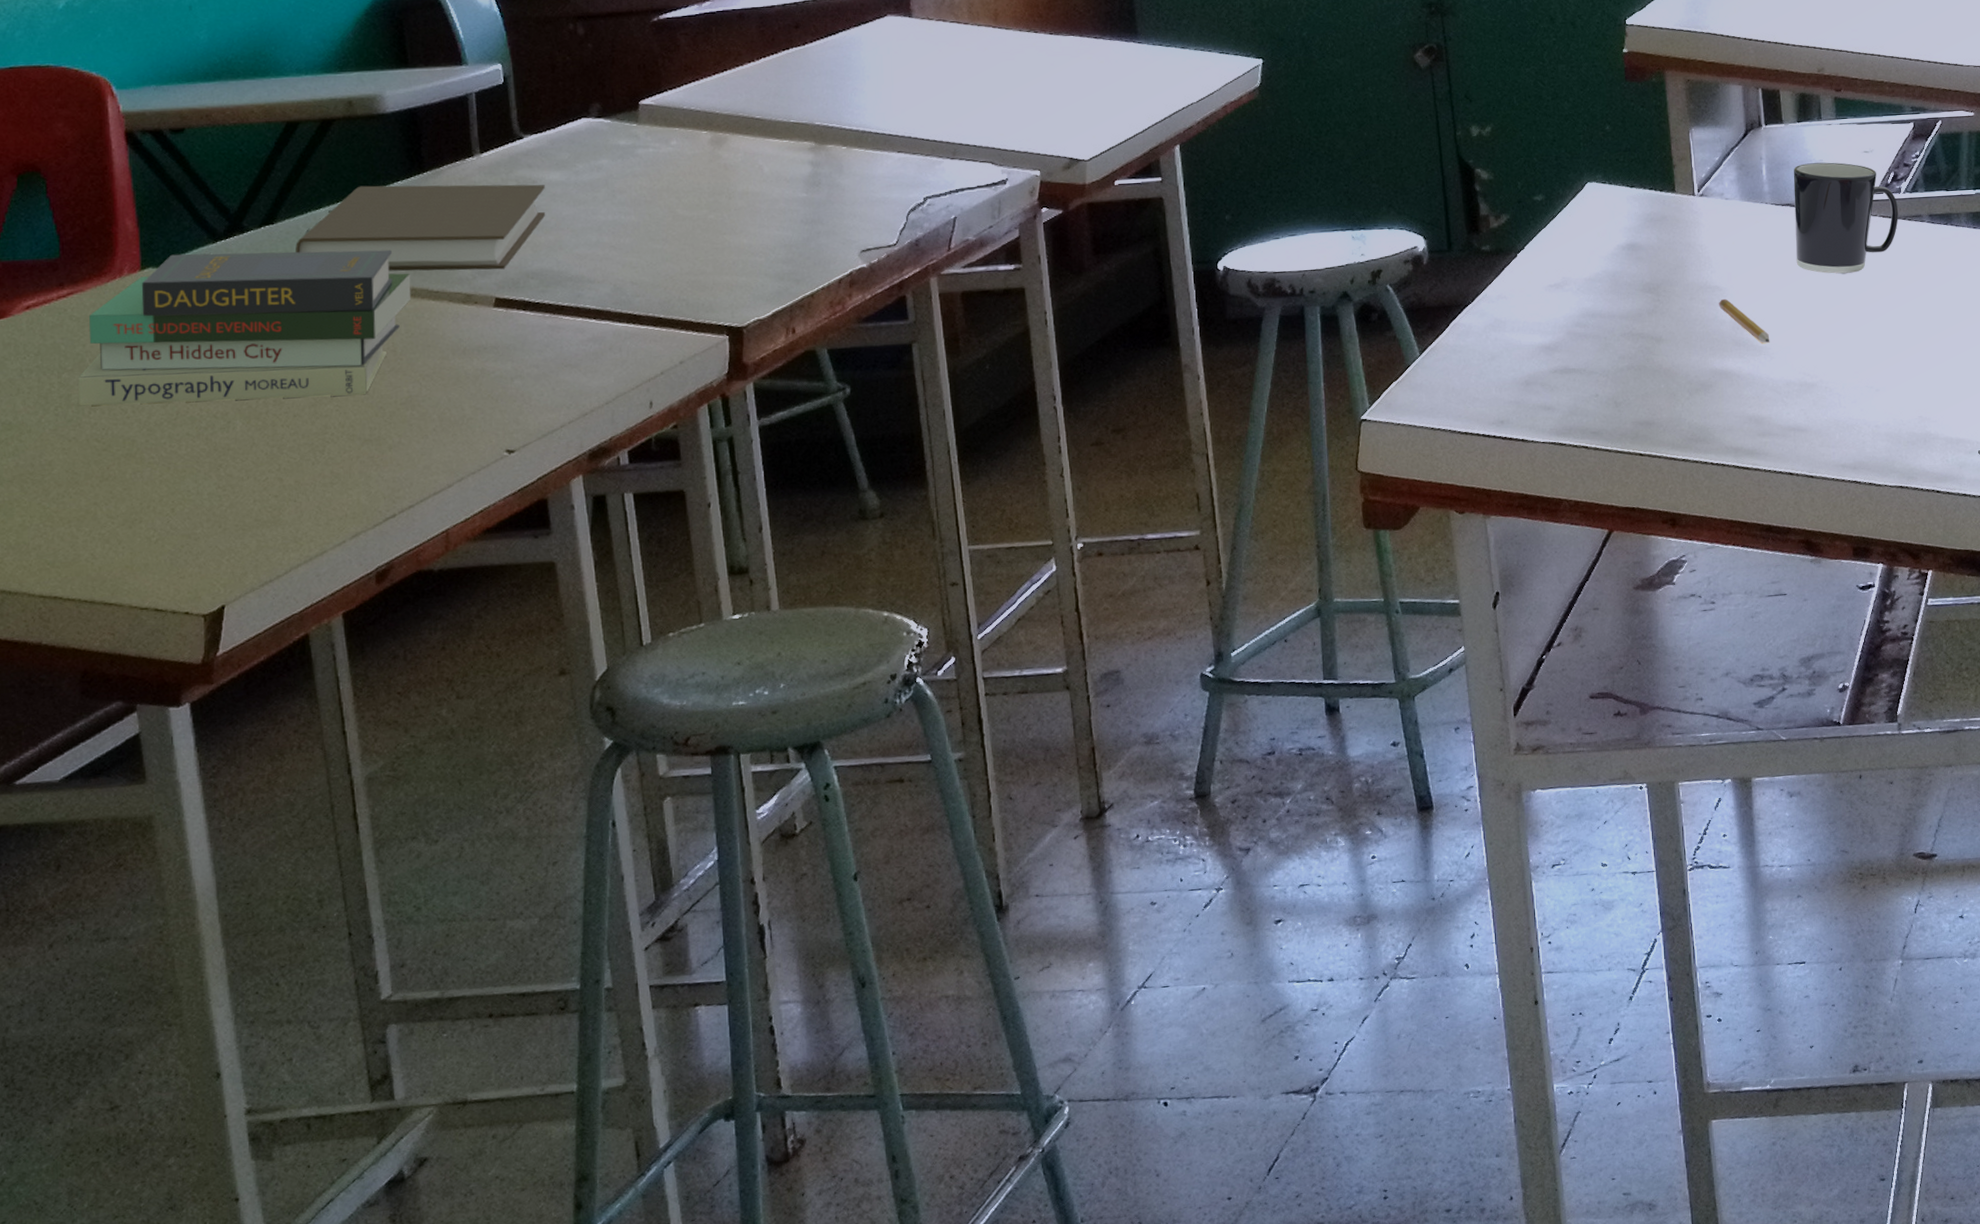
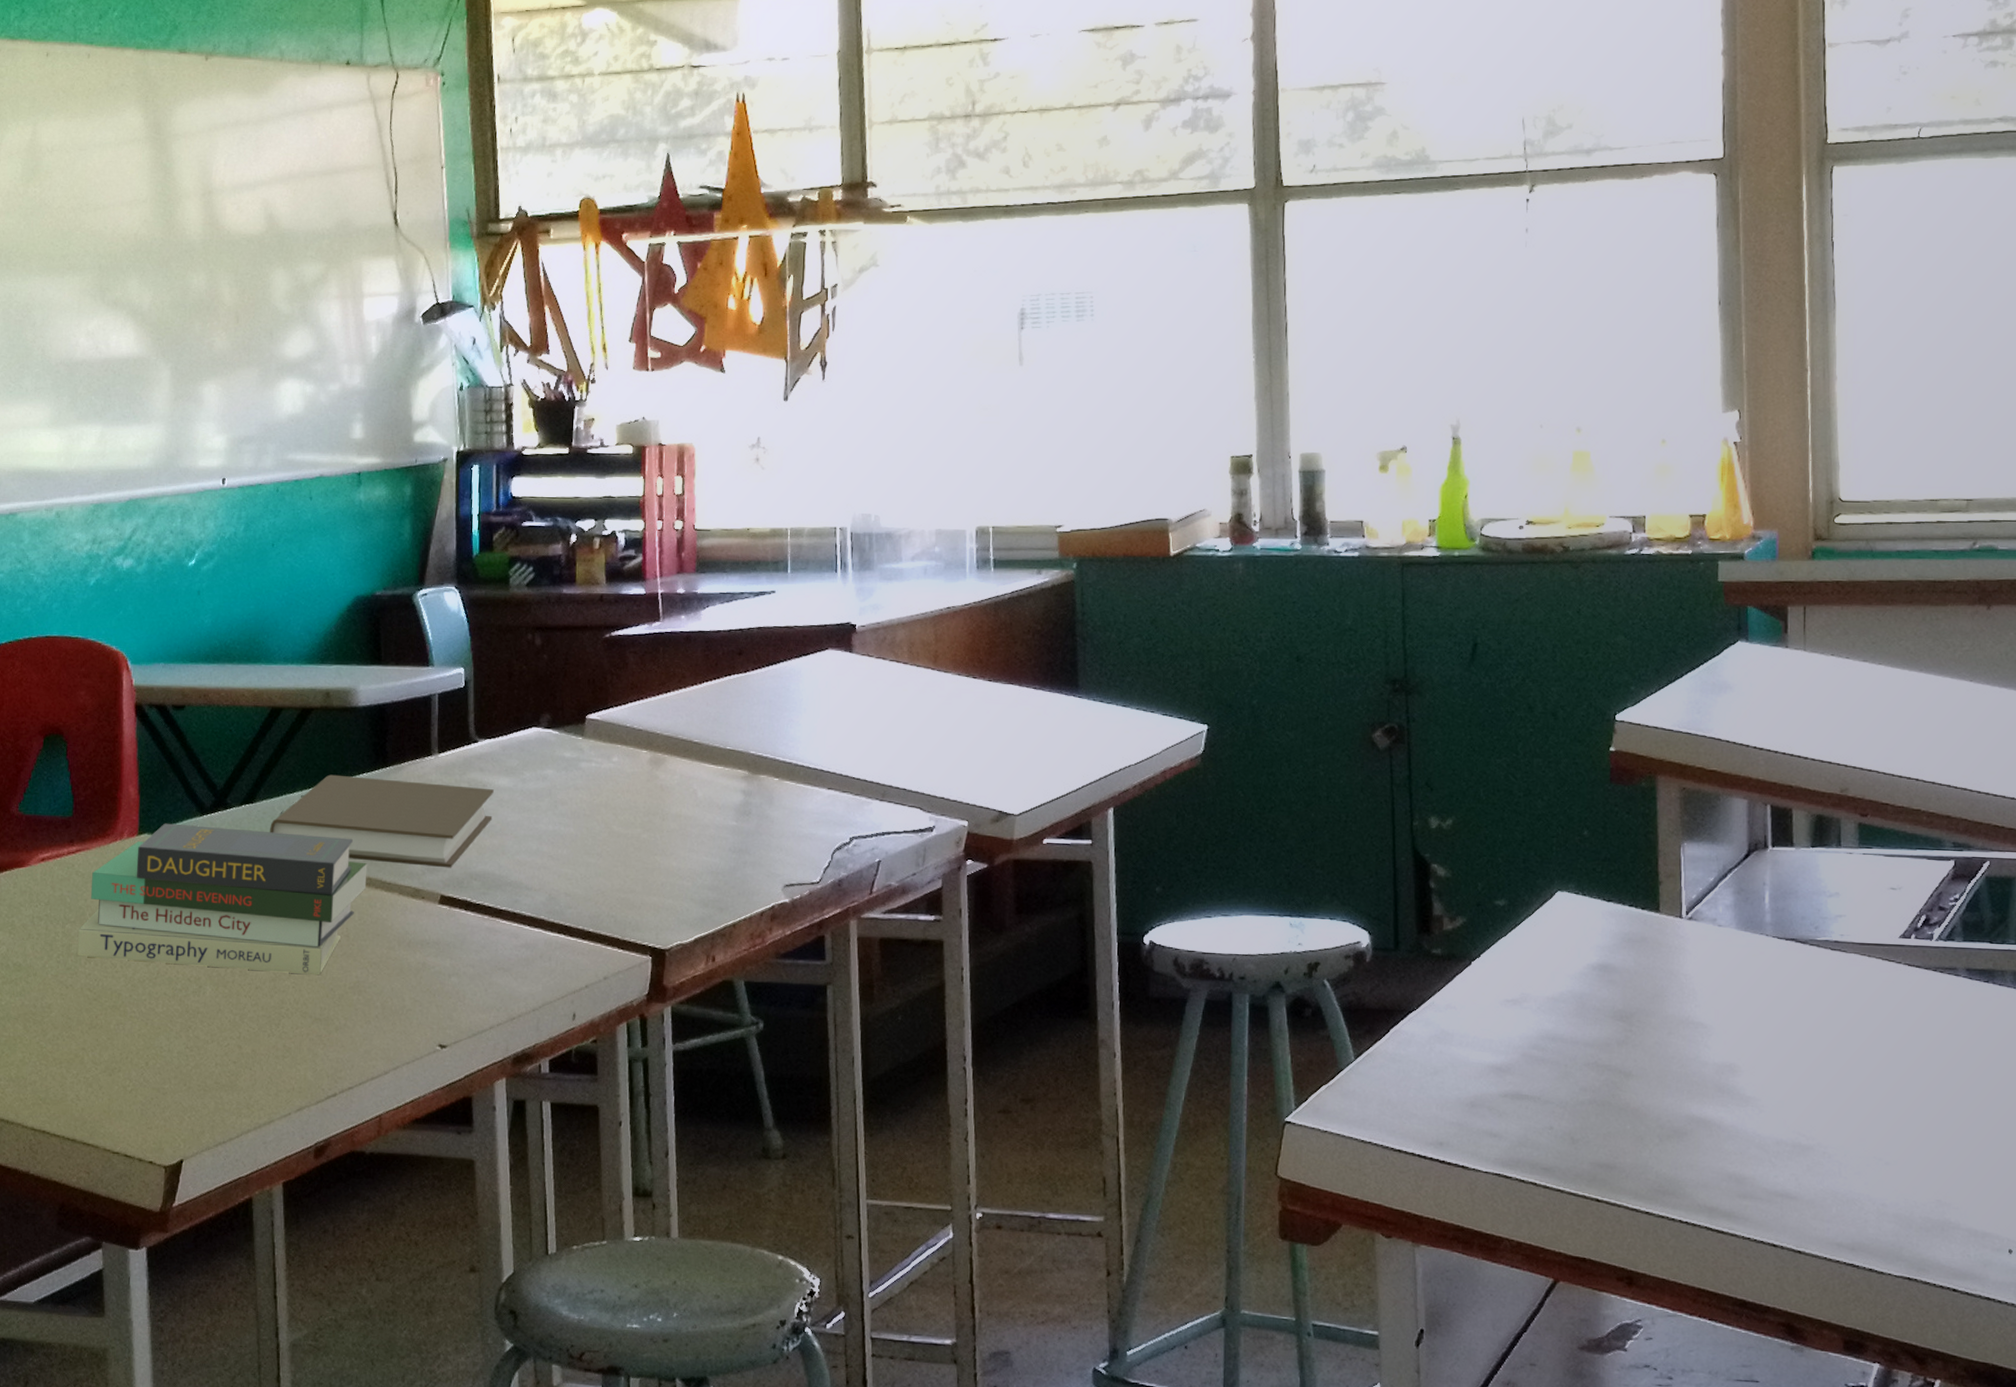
pencil: present [1719,298,1770,343] -> none [1702,1037,1760,1093]
mug: present [1793,162,1898,274] -> none [1798,895,1928,1026]

